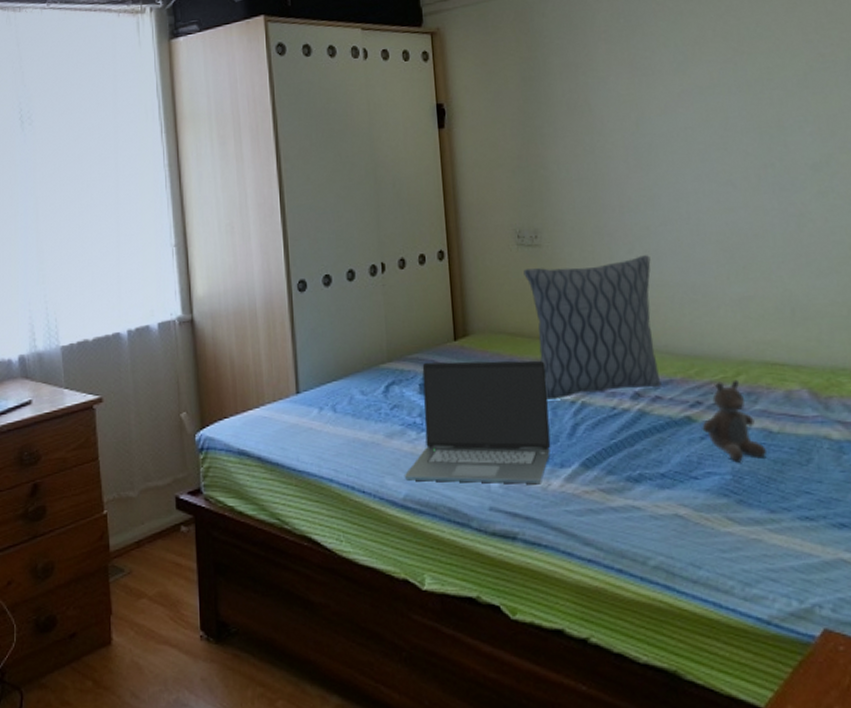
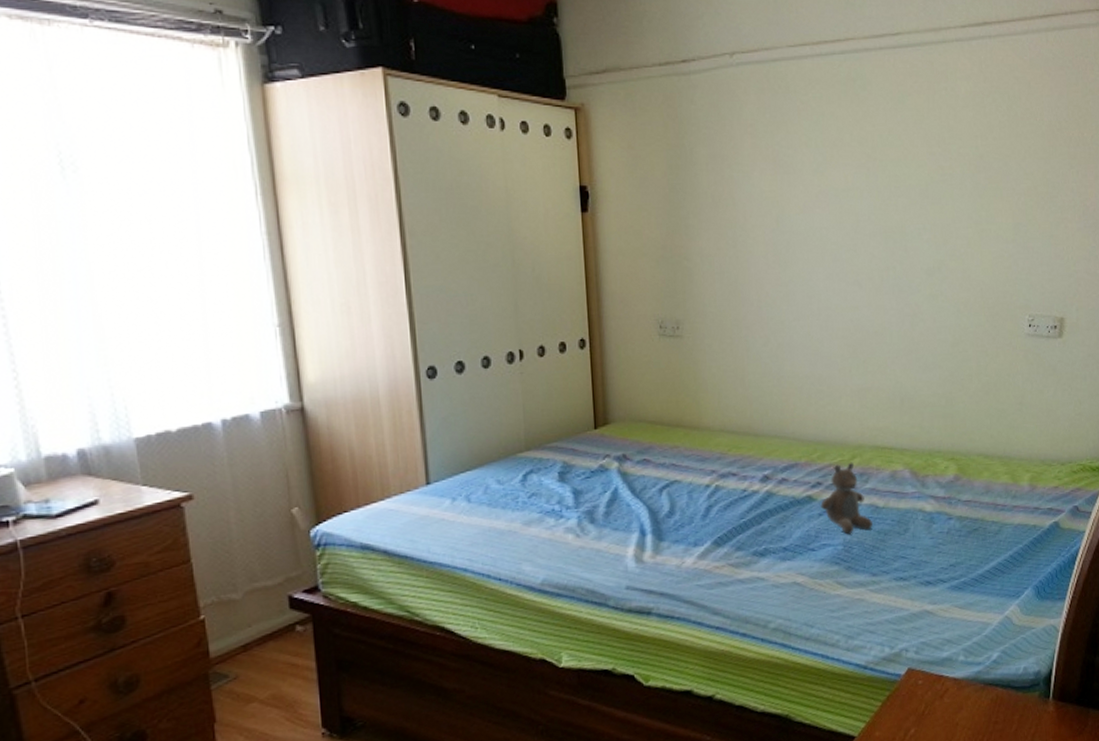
laptop: present [404,360,551,484] -> none [541,447,686,566]
pillow: present [523,255,662,399] -> none [665,348,788,484]

